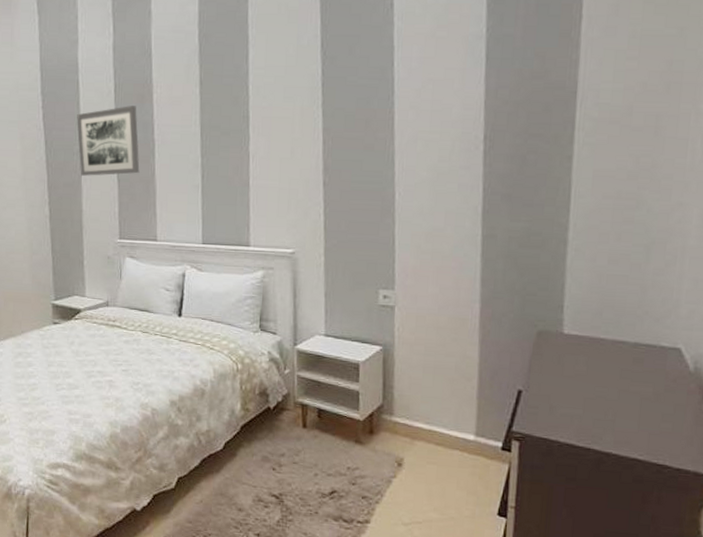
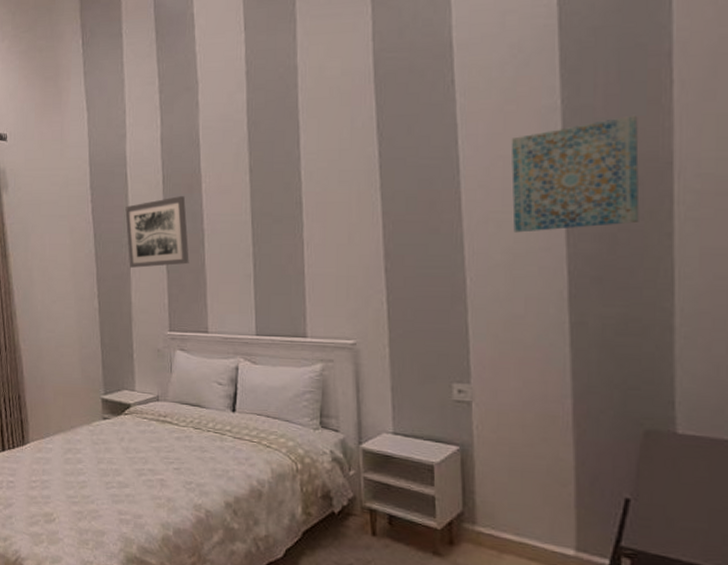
wall art: none [438,46,551,152] -> present [511,114,640,233]

